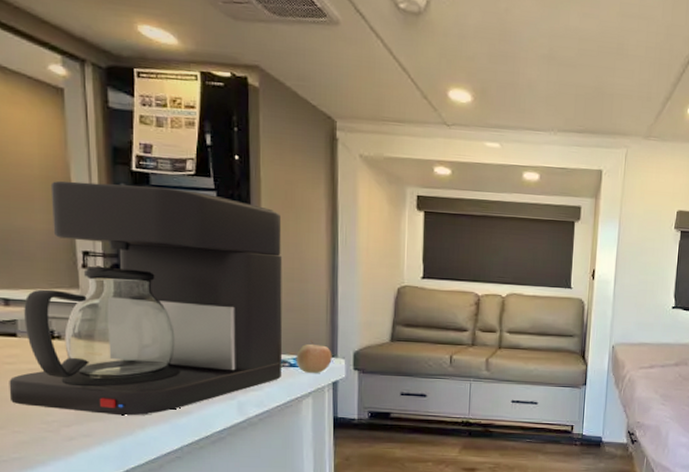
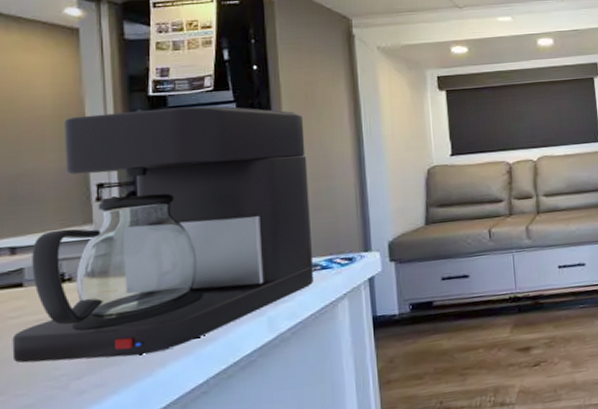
fruit: present [296,340,332,374] -> none [327,237,366,273]

